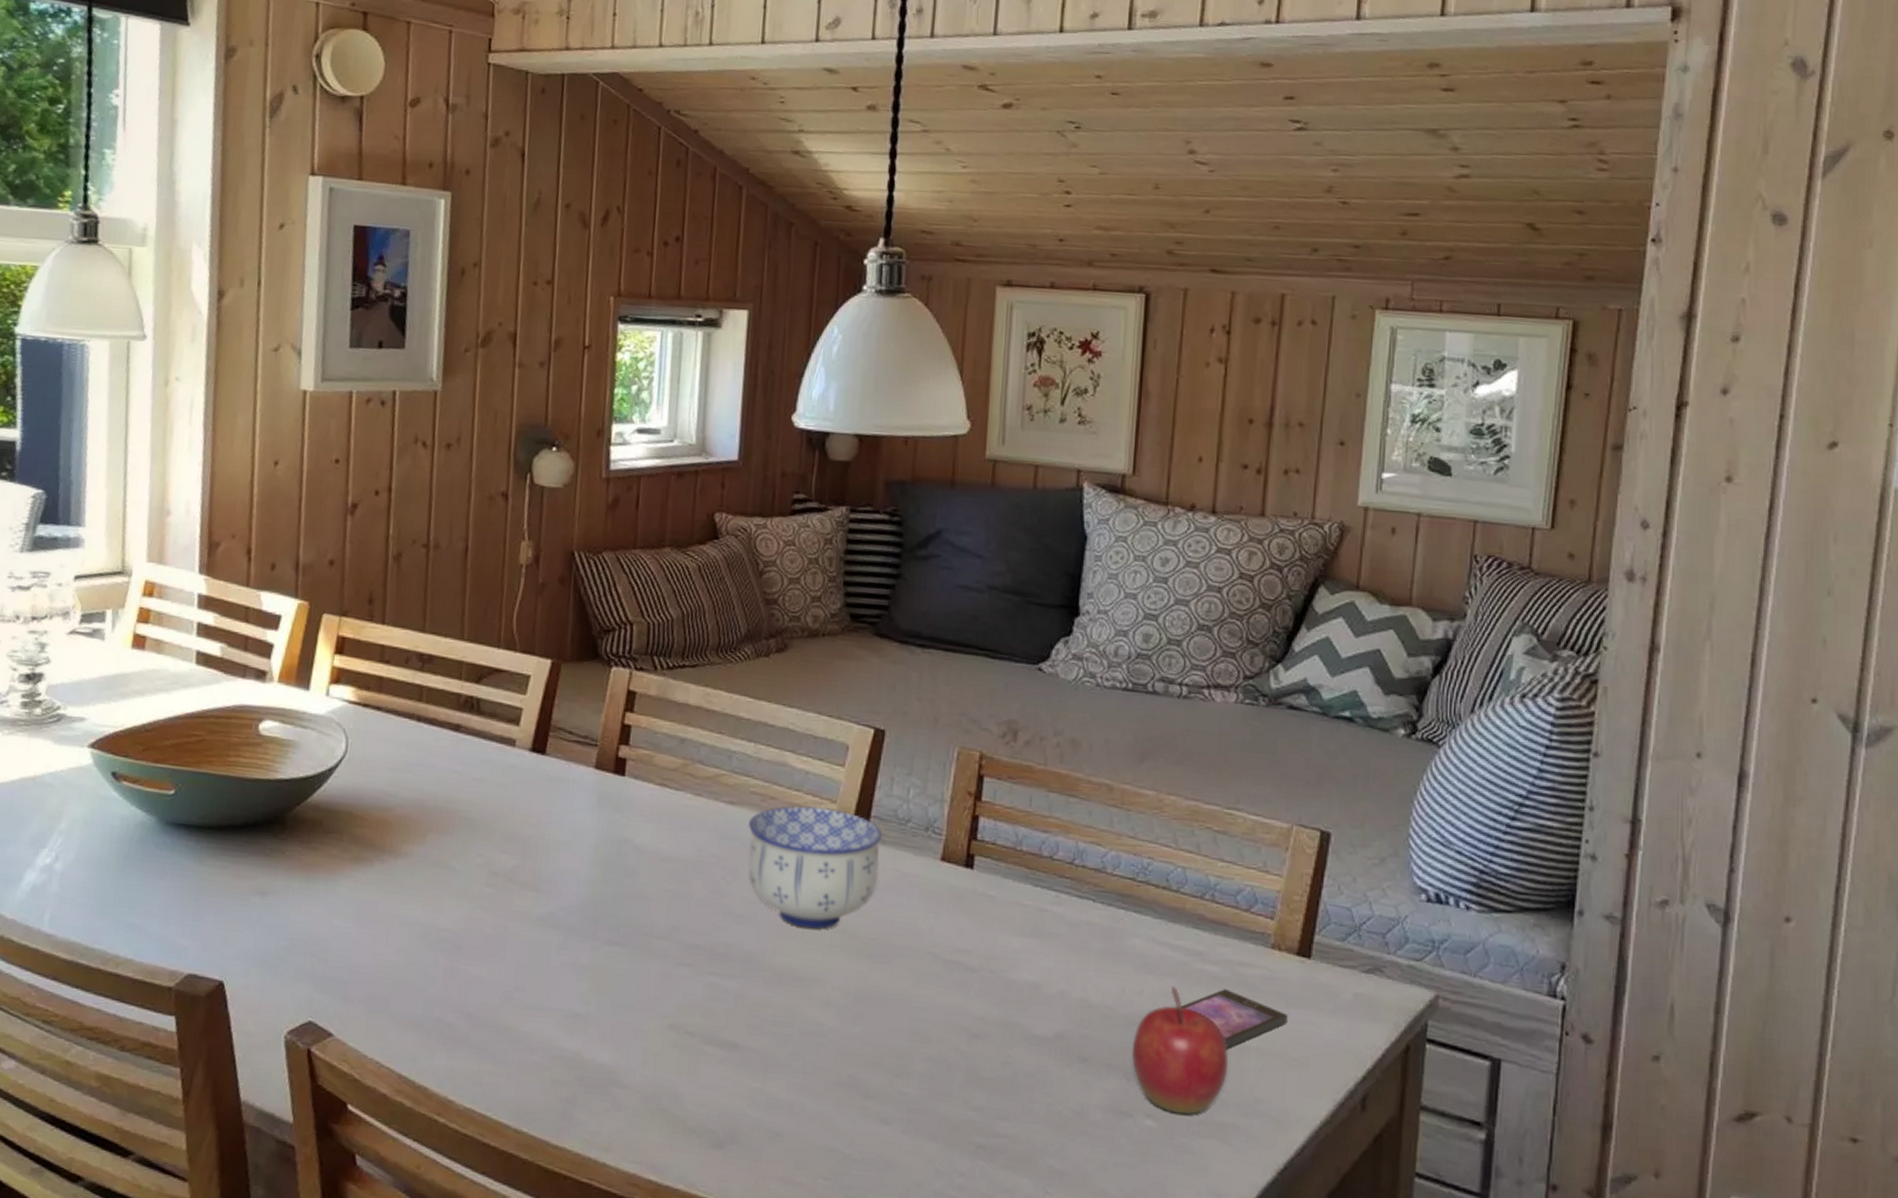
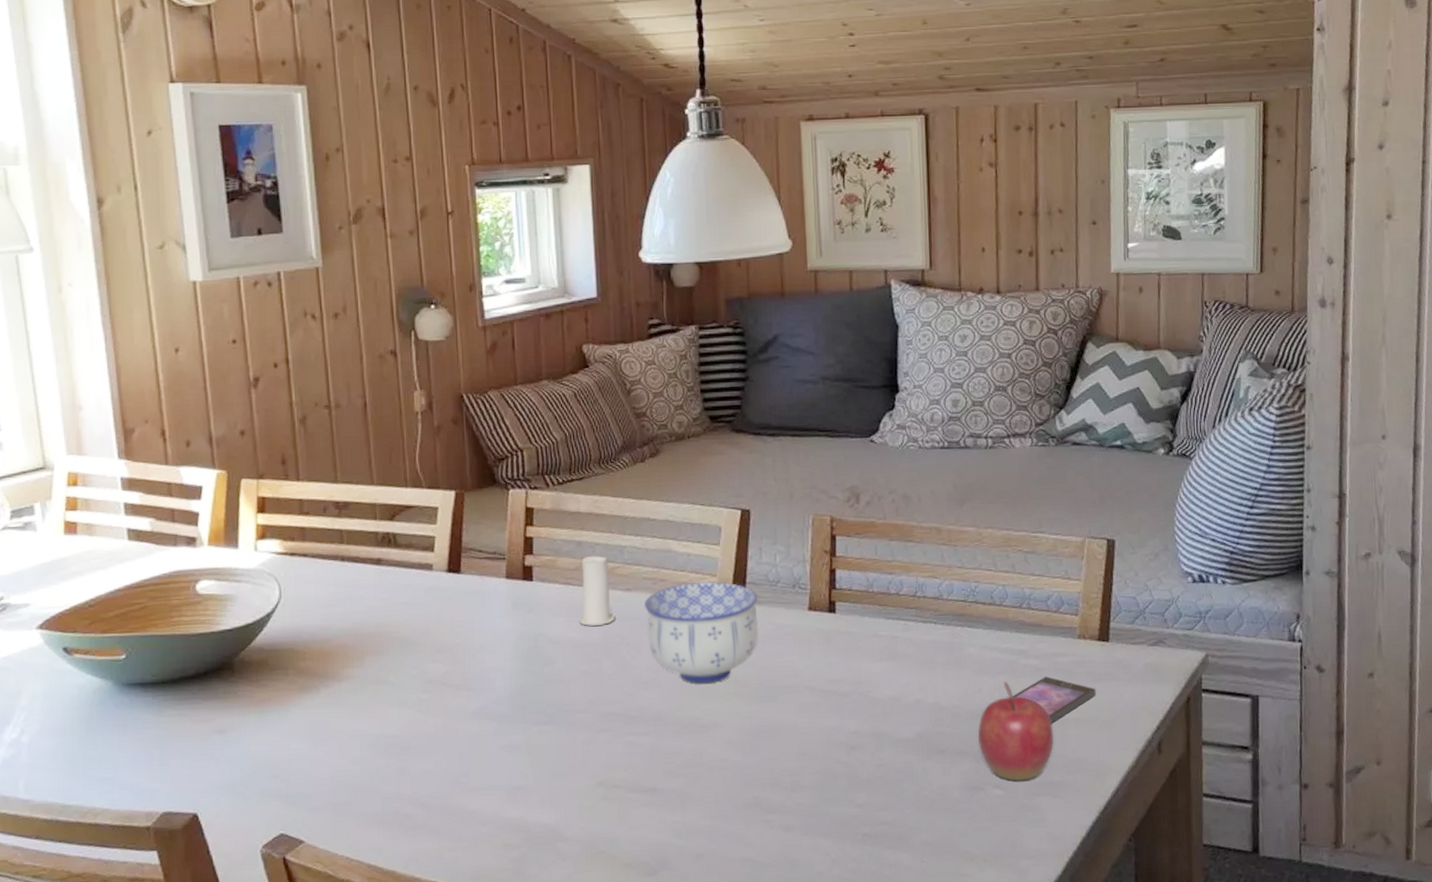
candle: none [671,756,713,840] -> present [579,555,615,626]

